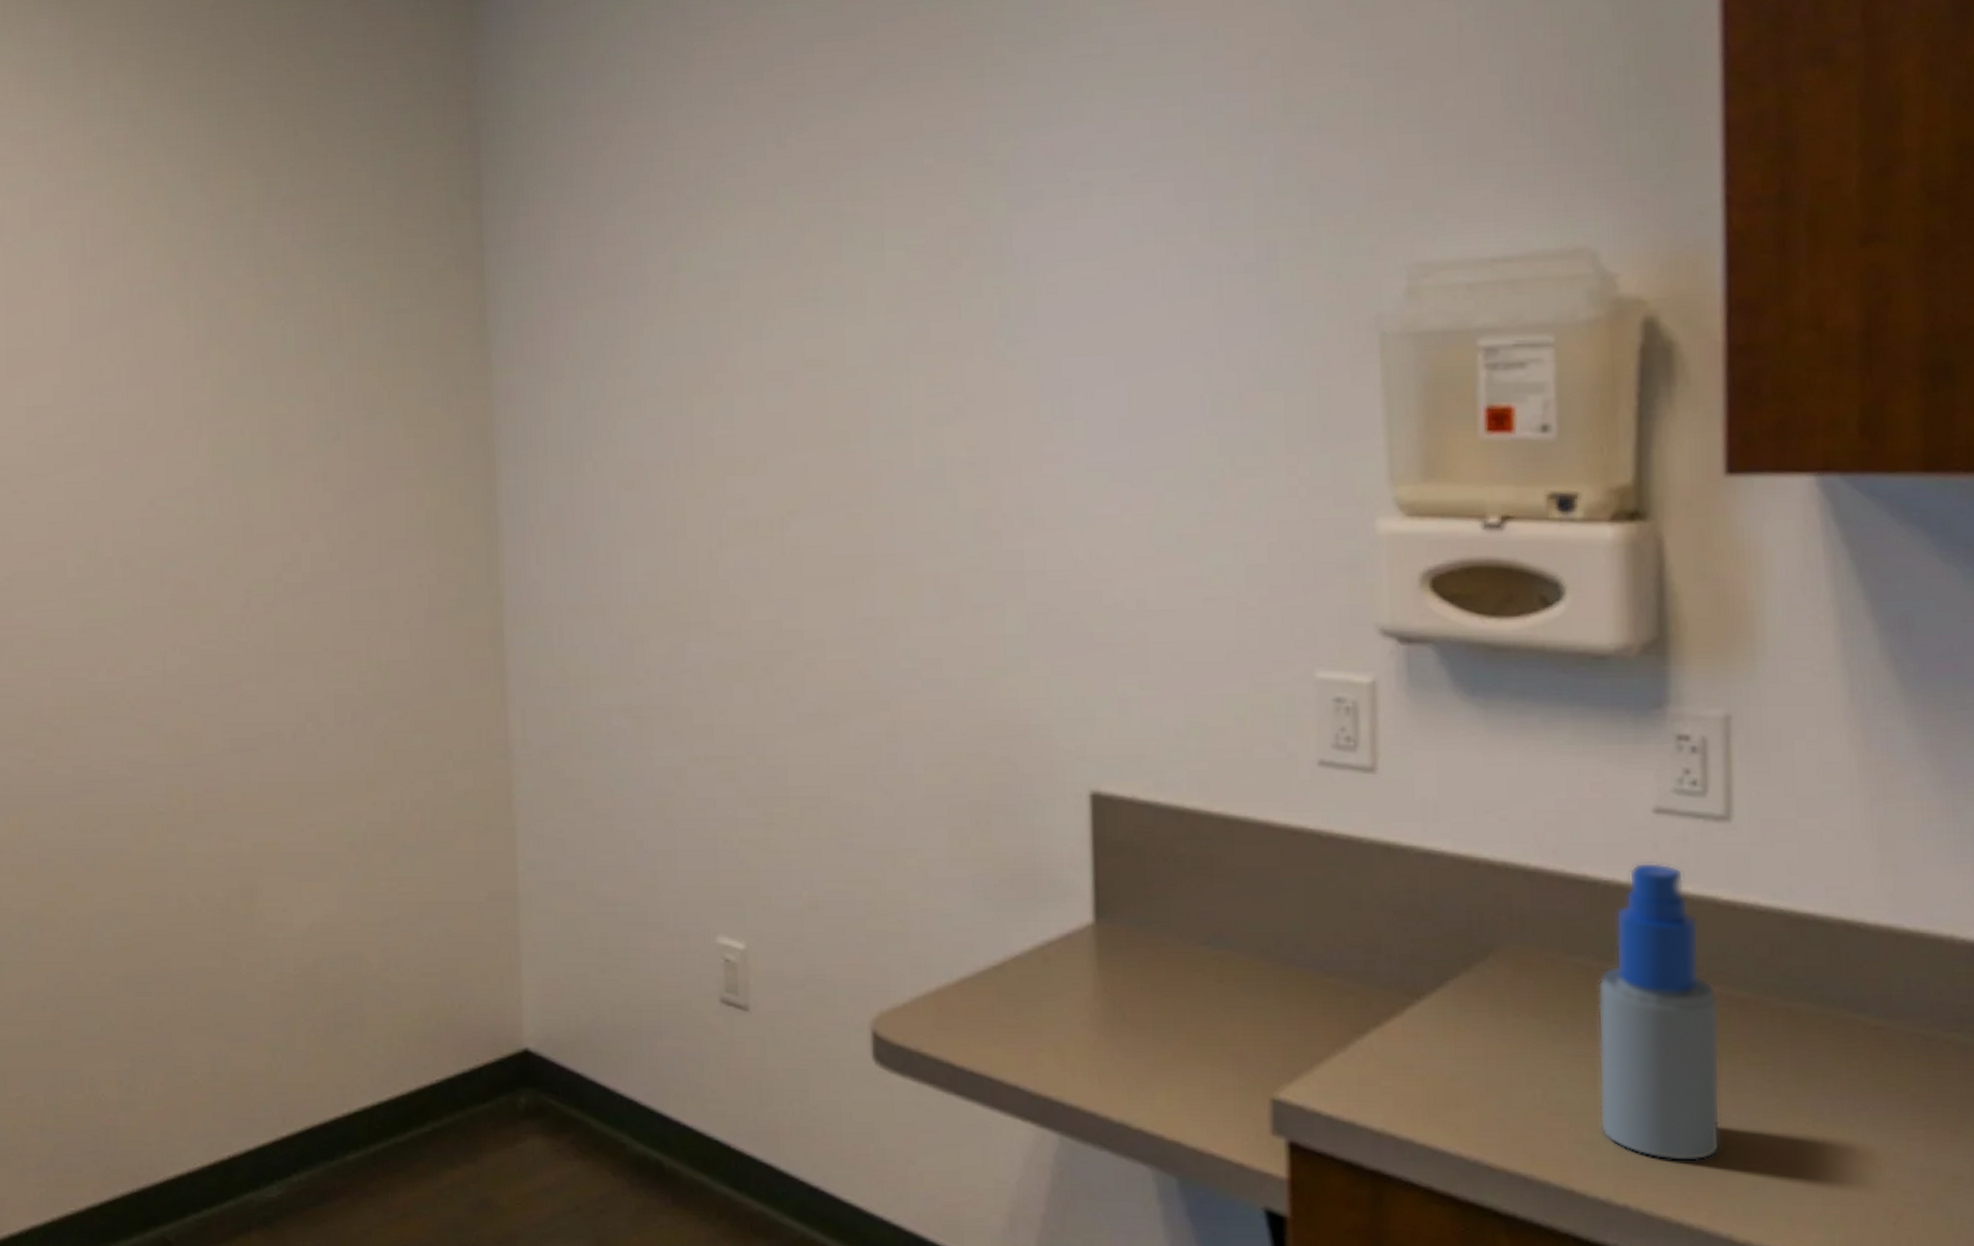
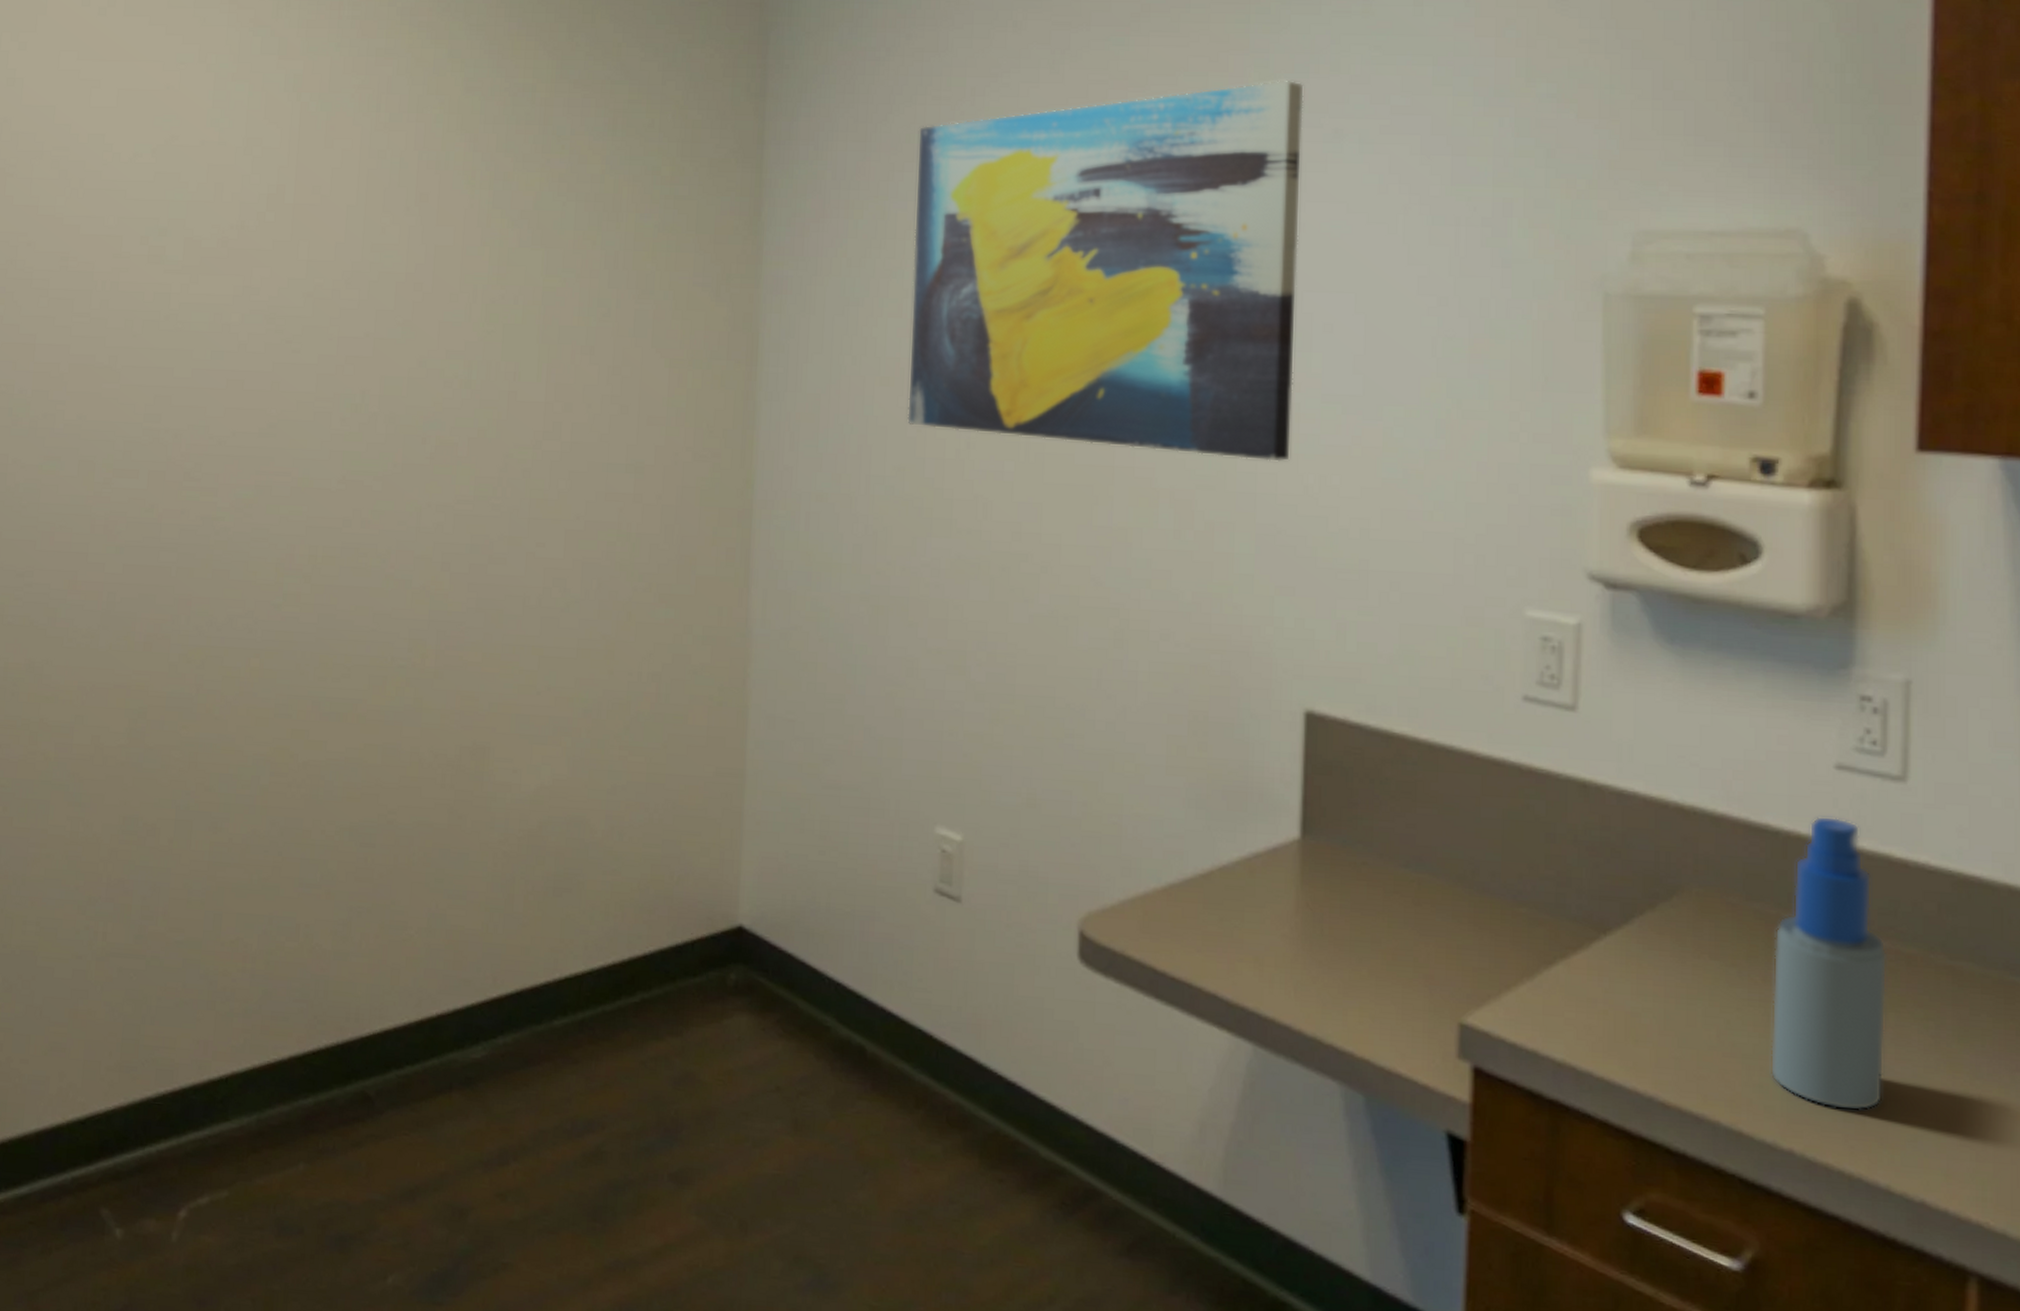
wall art: none [643,133,1059,538] -> present [907,79,1304,462]

